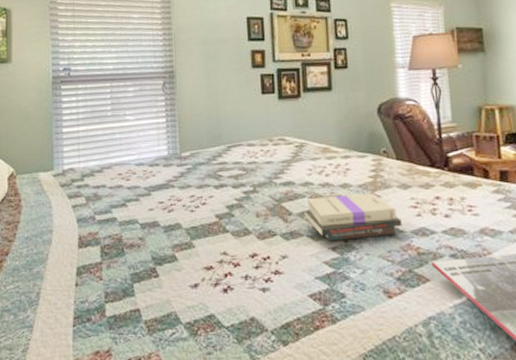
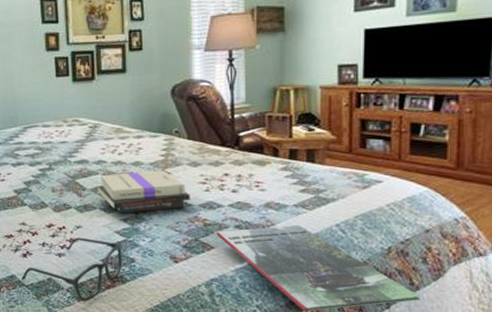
eyeglasses: none [221,269,333,347] -> present [21,237,123,302]

